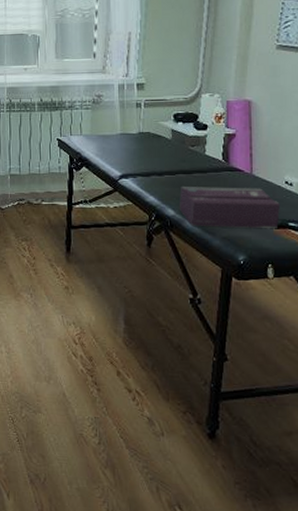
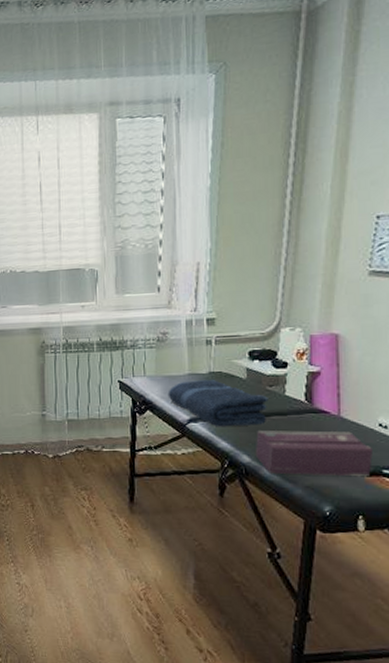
towel: none [102,139,191,183] -> present [168,380,268,427]

